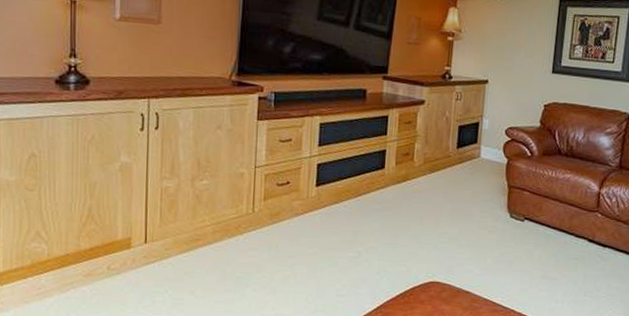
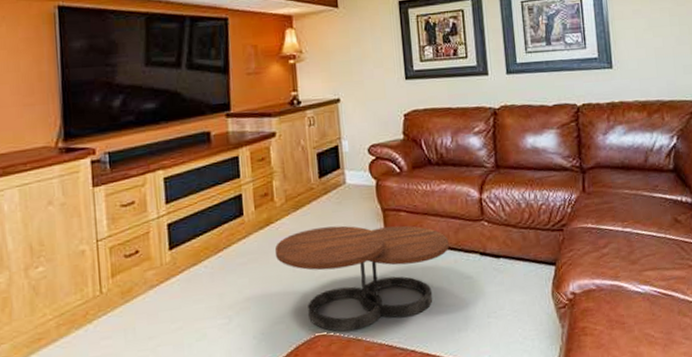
coffee table: none [406,191,563,284] -> present [274,225,449,332]

